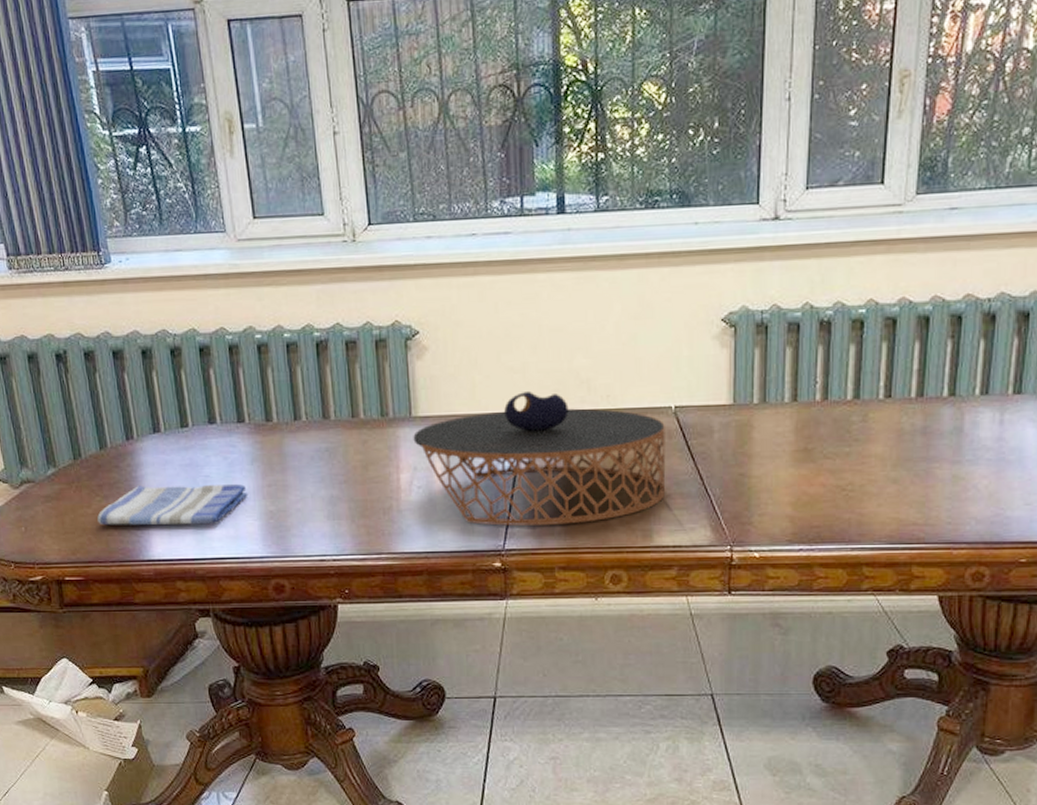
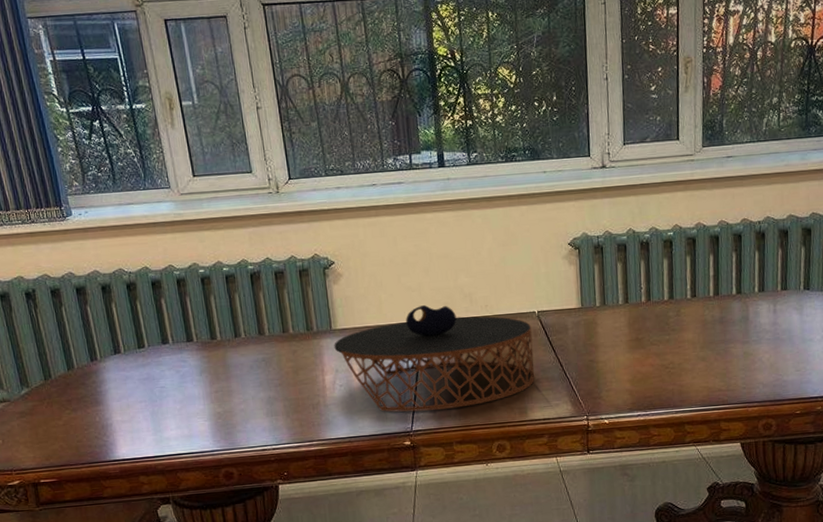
dish towel: present [97,483,248,526] -> none [67,391,199,434]

